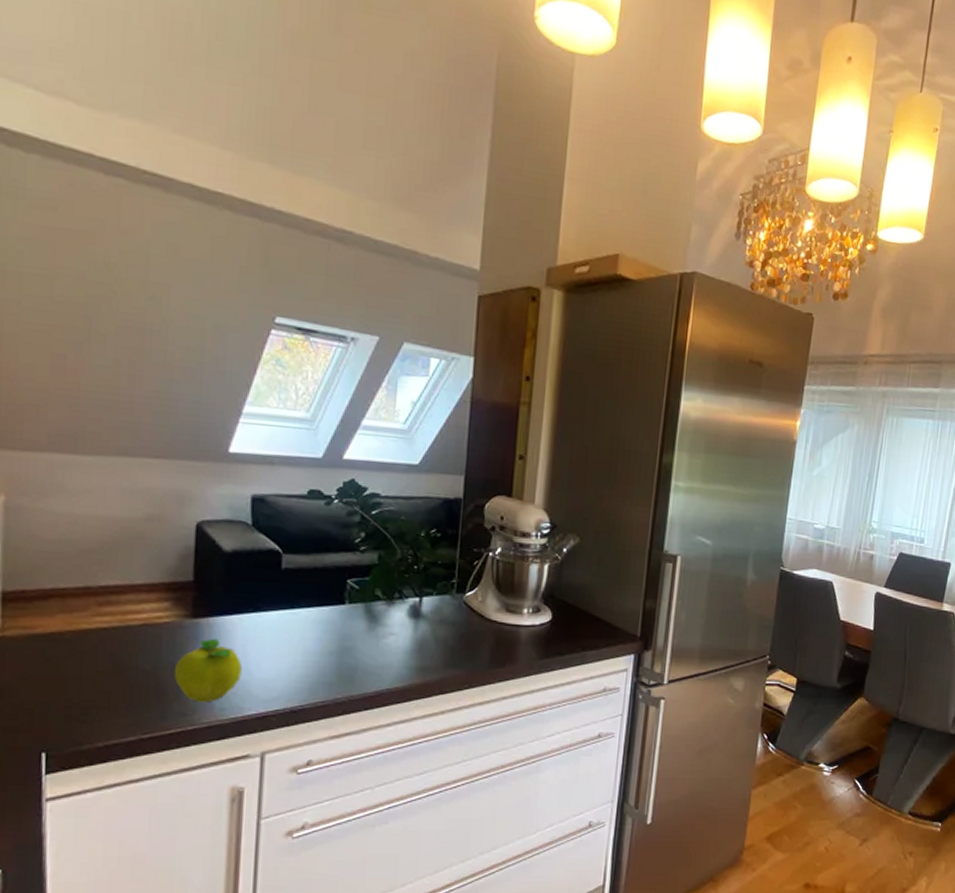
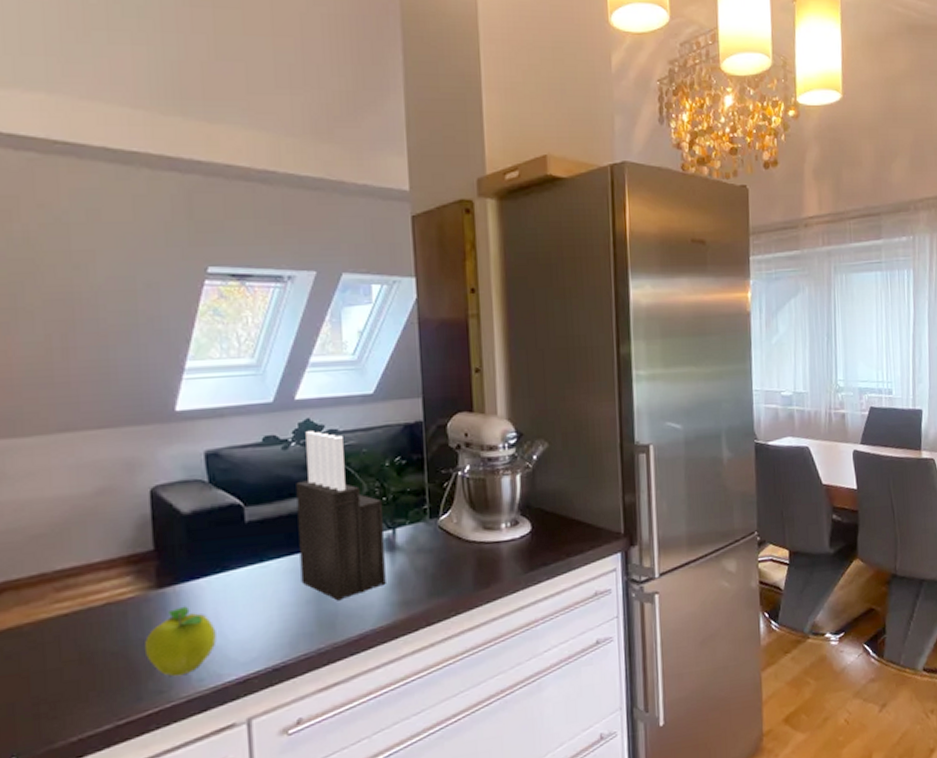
knife block: none [327,491,414,657] -> present [296,431,386,601]

